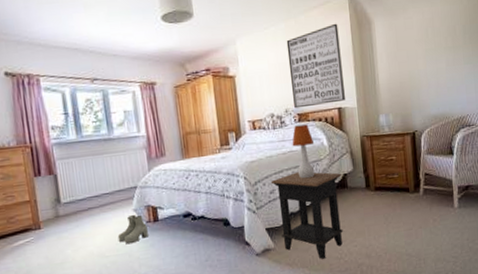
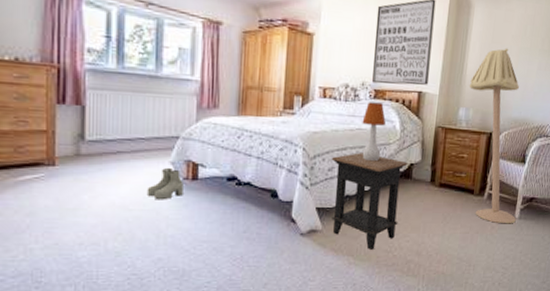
floor lamp: none [384,52,456,216] -> present [469,48,519,224]

